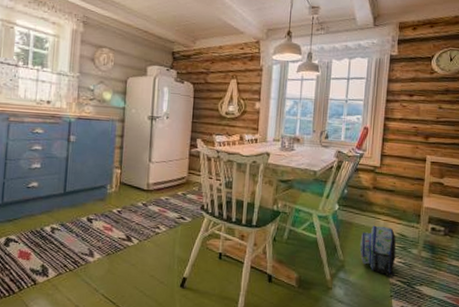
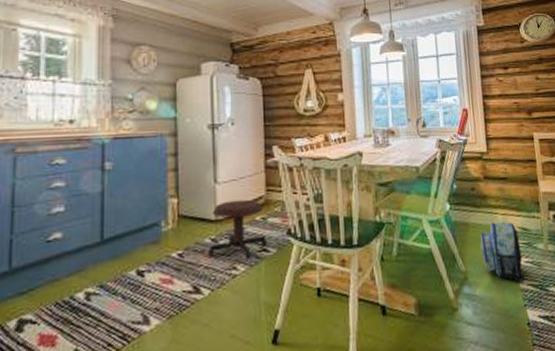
stool: none [138,177,185,223] -> present [206,199,268,260]

